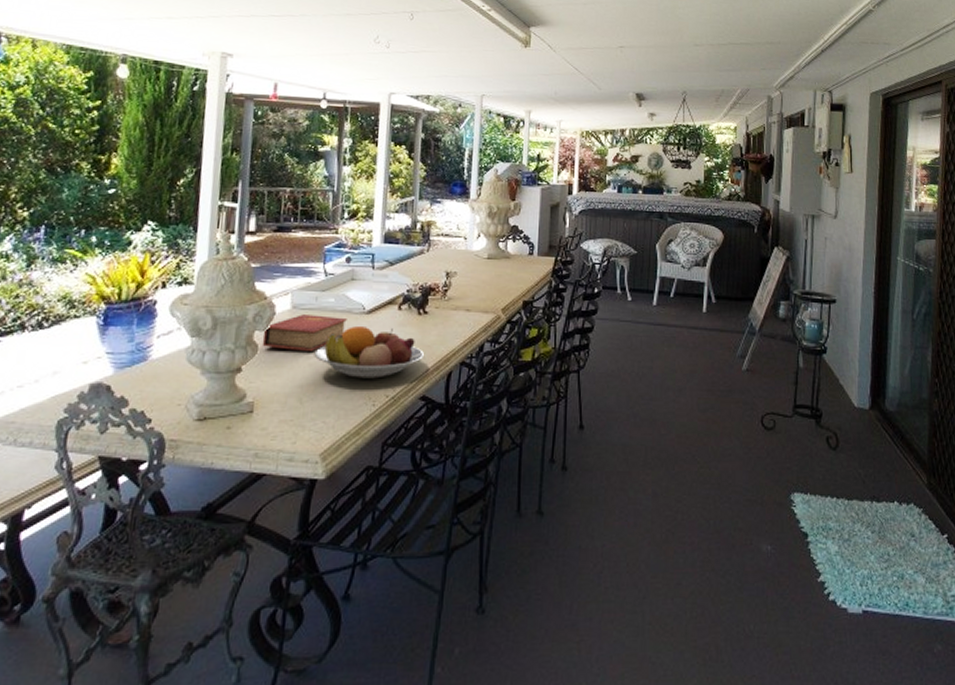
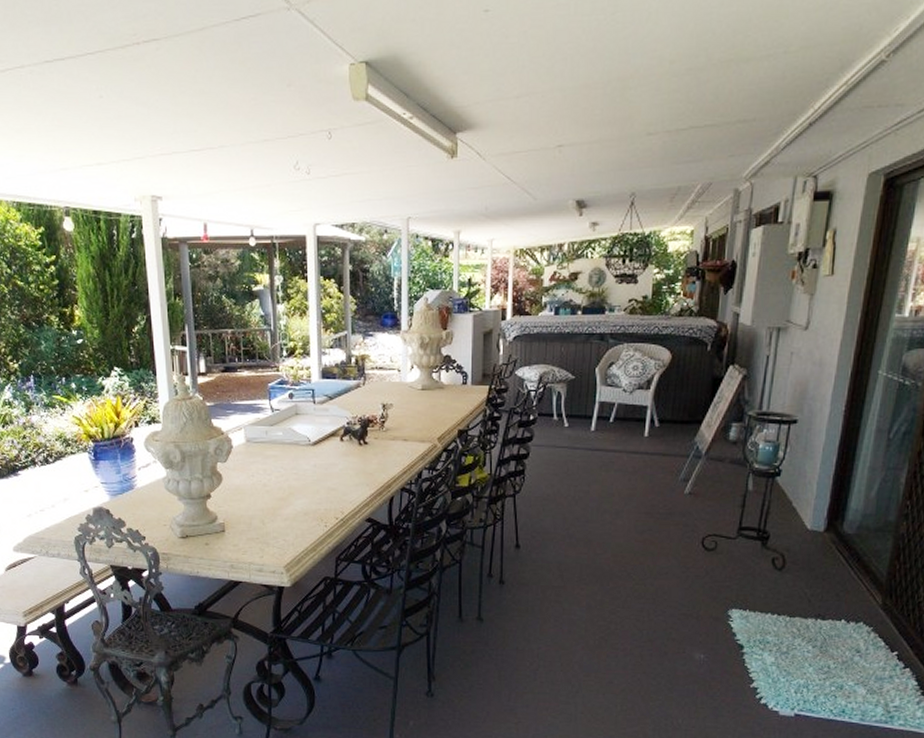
book: present [262,314,347,351] -> none [224,447,295,479]
fruit bowl: present [314,326,424,379] -> none [270,457,367,503]

